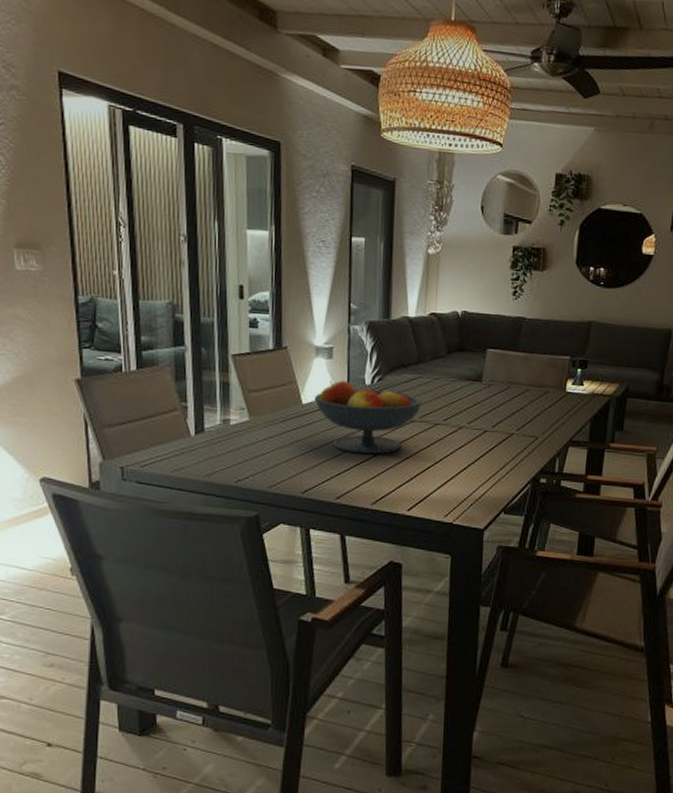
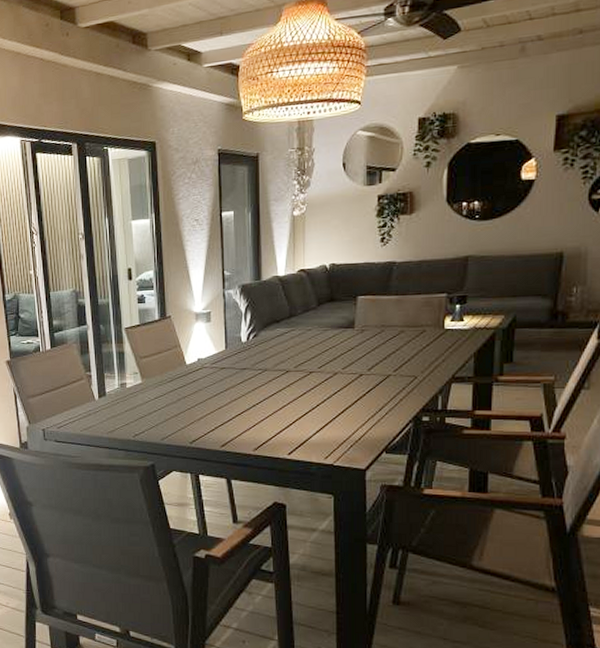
fruit bowl: present [314,380,422,455] -> none [196,340,296,405]

